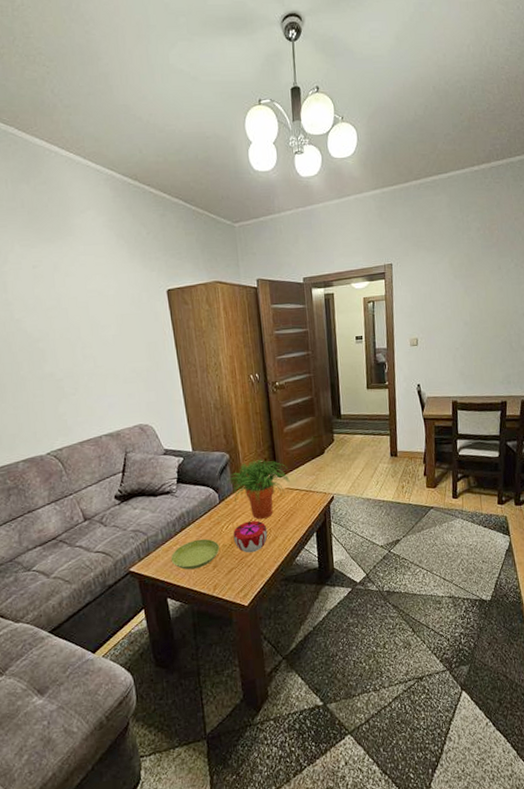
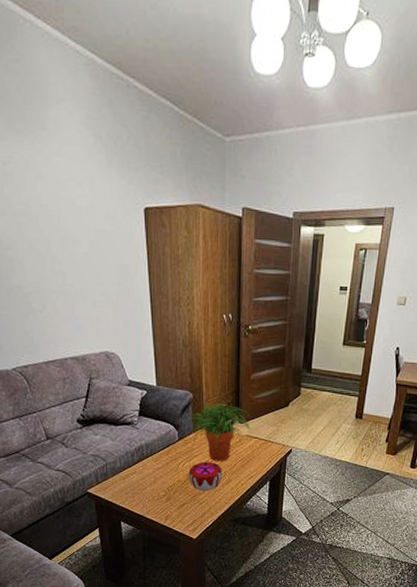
saucer: present [170,538,219,570] -> none [127,472,174,499]

